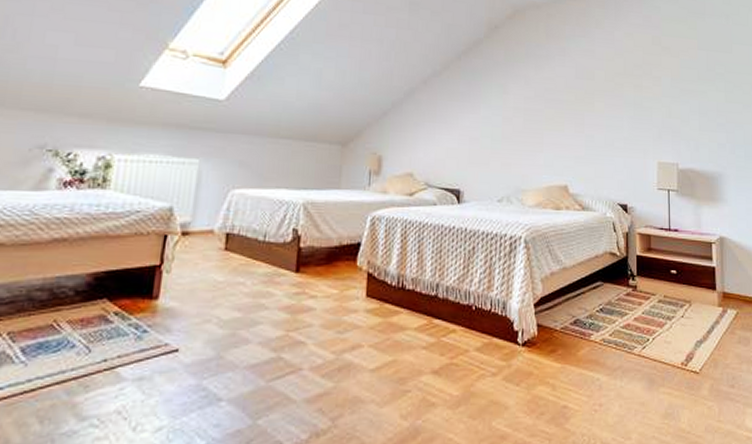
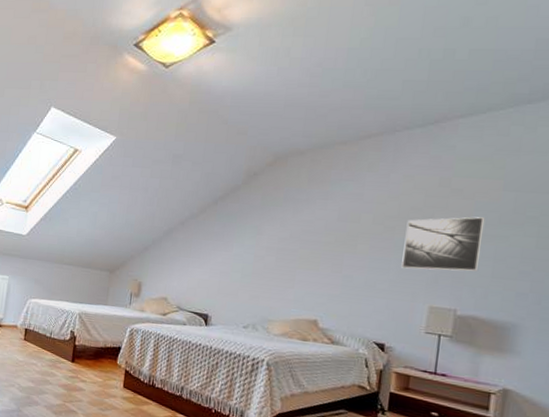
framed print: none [632,73,690,126] -> present [401,217,486,272]

